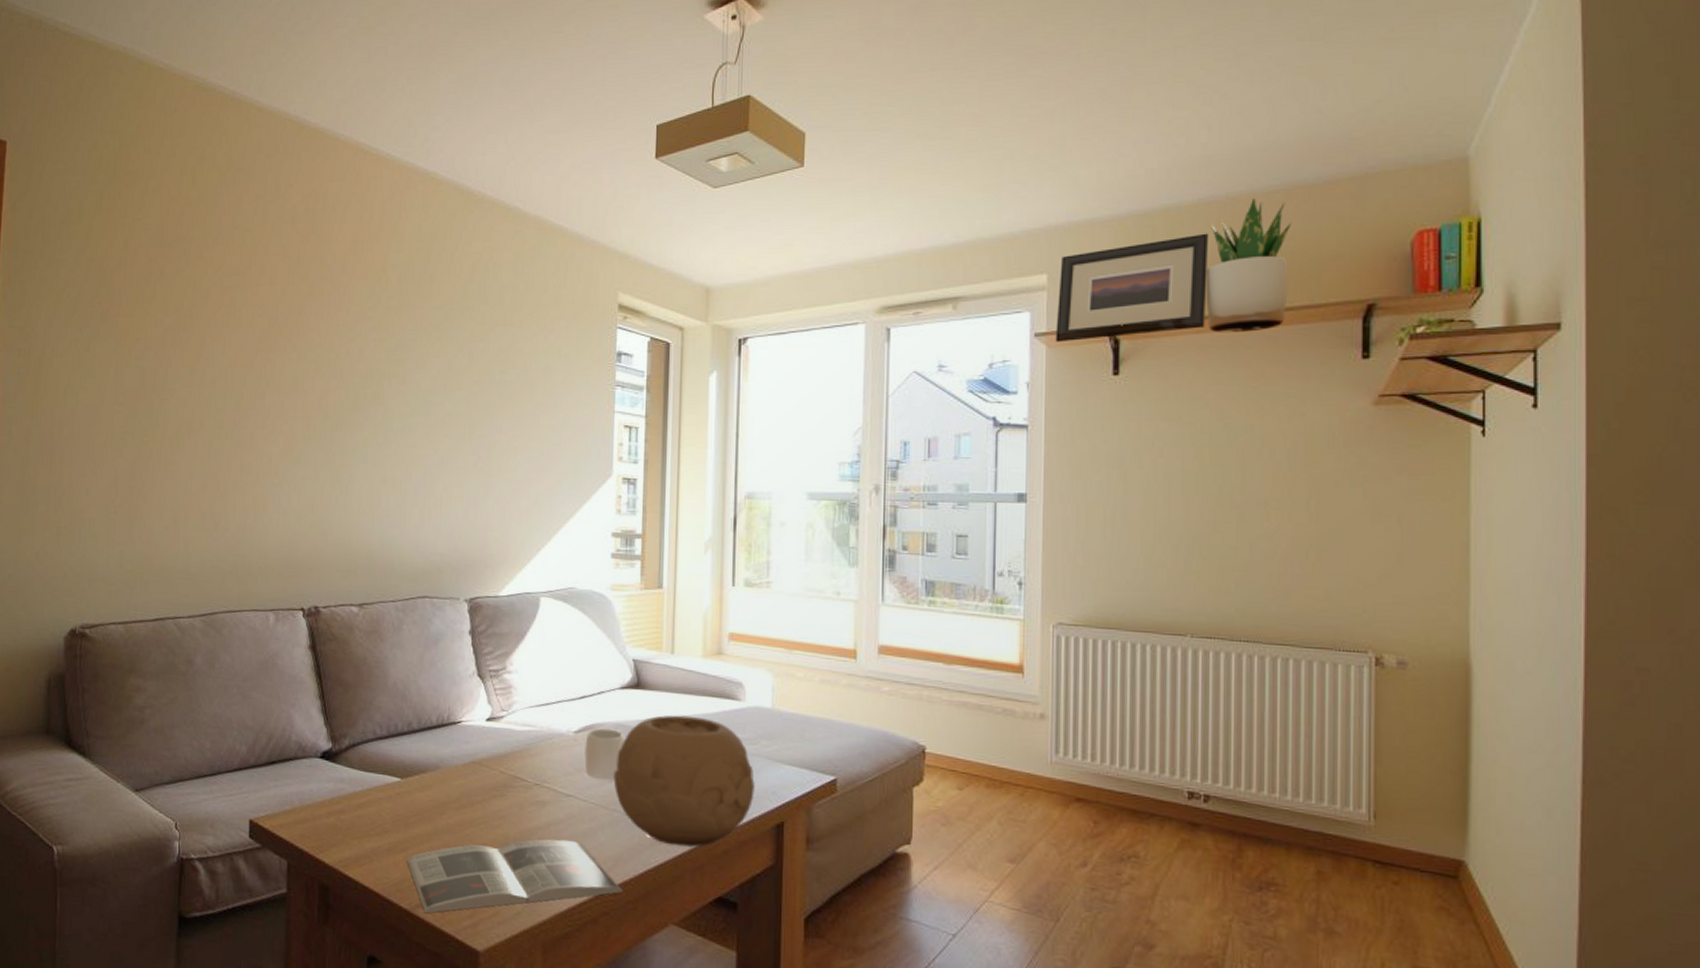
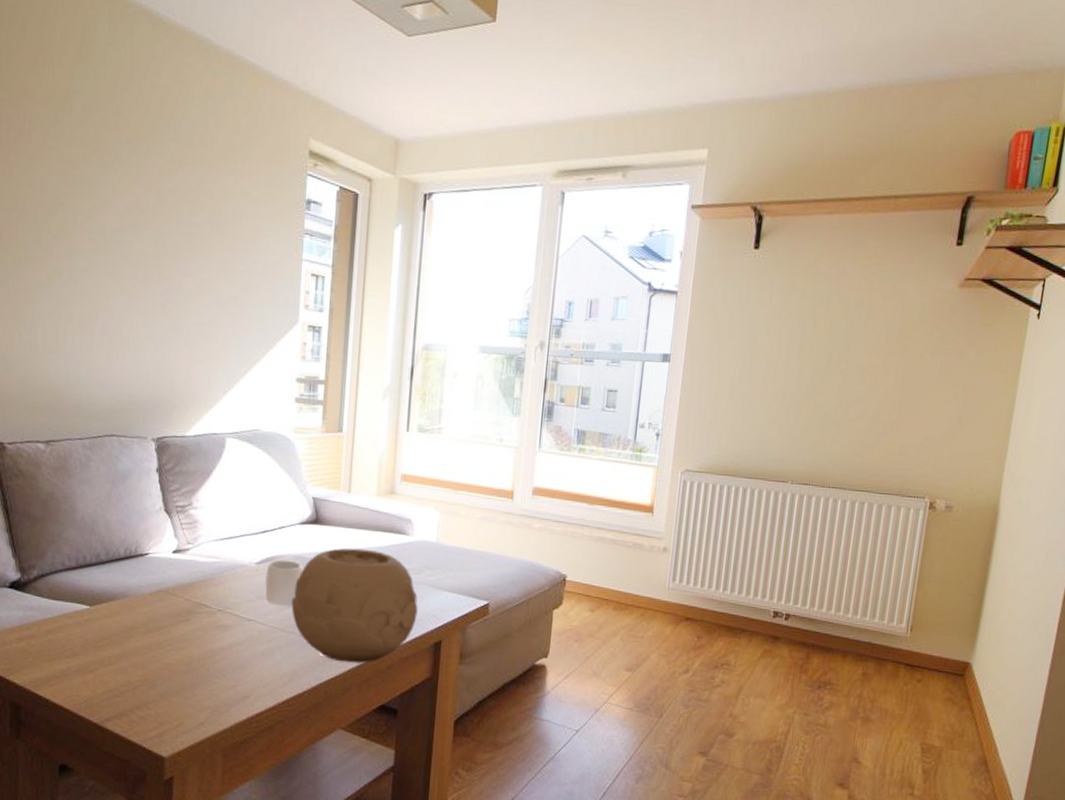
magazine: present [407,839,624,914] -> none [96,659,298,726]
picture frame: present [1055,233,1209,343] -> none [709,120,849,216]
planter: present [1205,199,1292,333] -> none [838,90,918,216]

